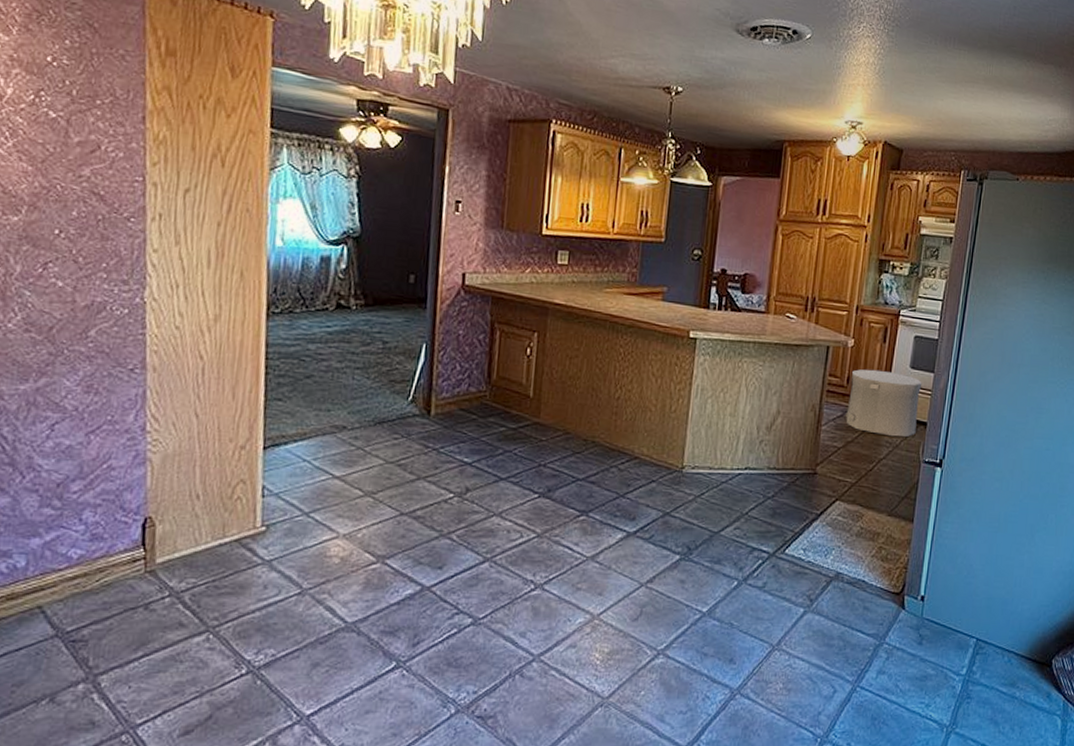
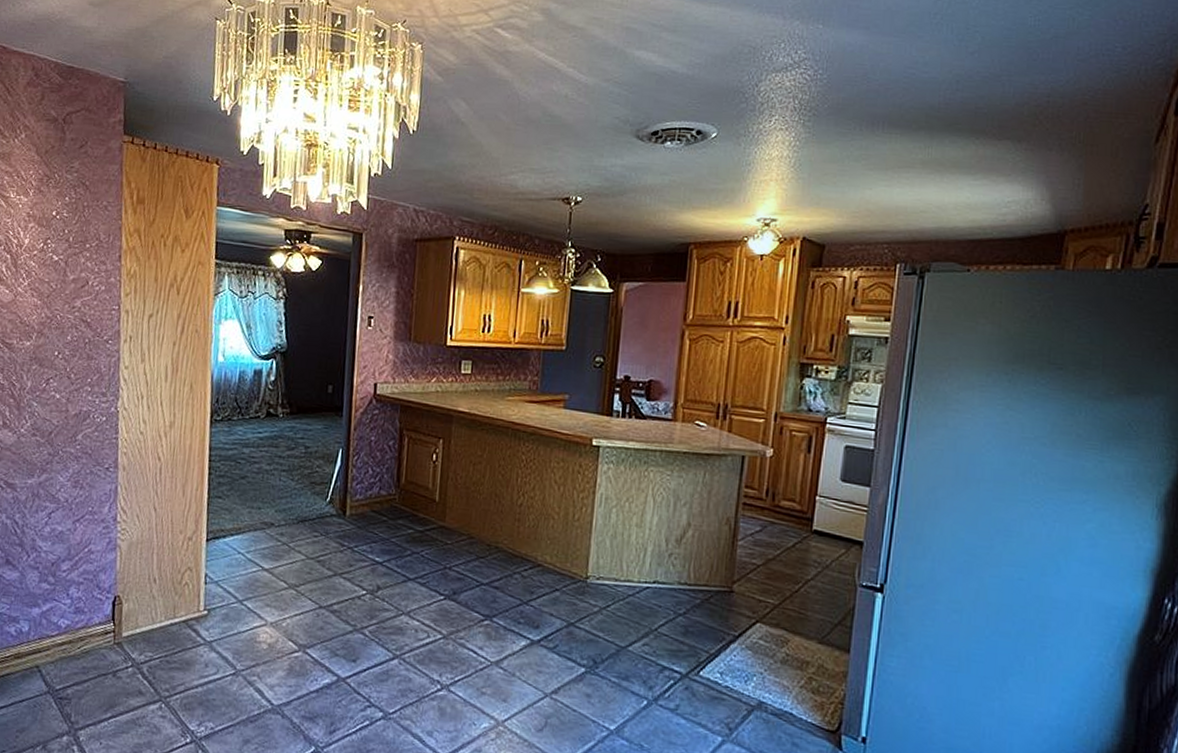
trash can: present [846,369,922,437] -> none [765,481,856,557]

